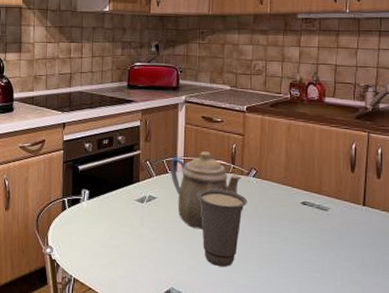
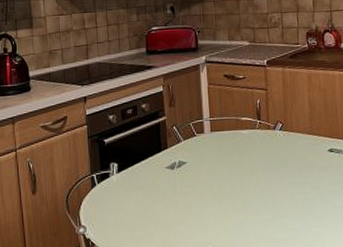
teapot: present [170,151,241,230] -> none [197,110,268,189]
cup: present [197,189,247,268] -> none [227,147,276,224]

